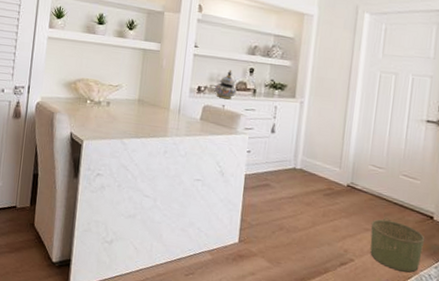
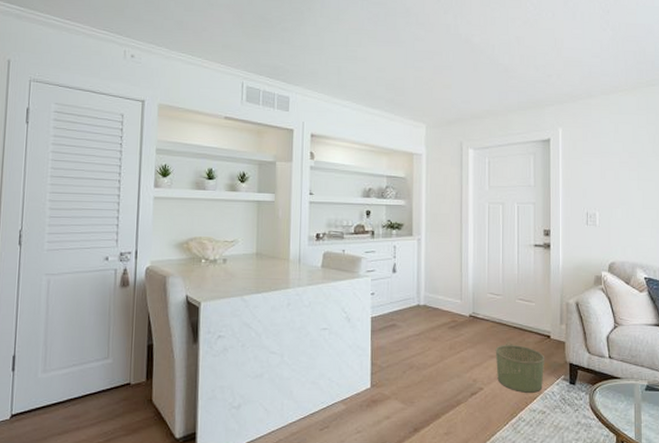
decorative jar: present [214,70,237,100] -> none [333,214,355,244]

